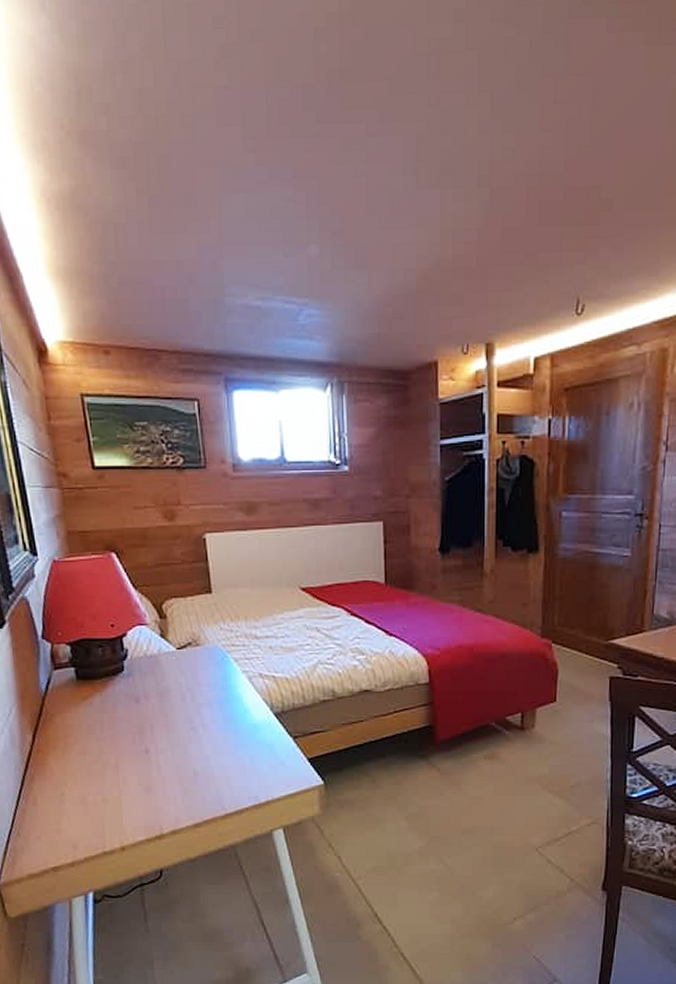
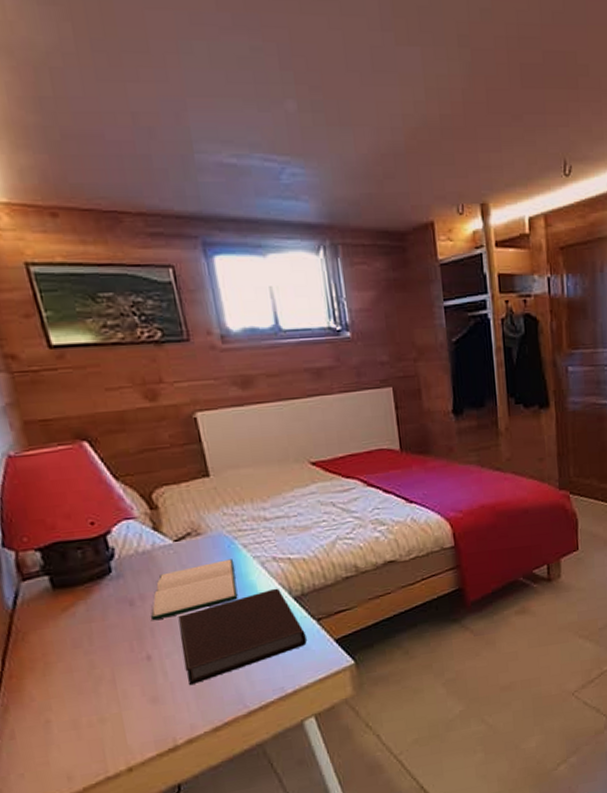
hardback book: none [152,671,226,719] -> present [151,559,238,621]
notebook: none [174,703,282,782] -> present [178,588,307,686]

